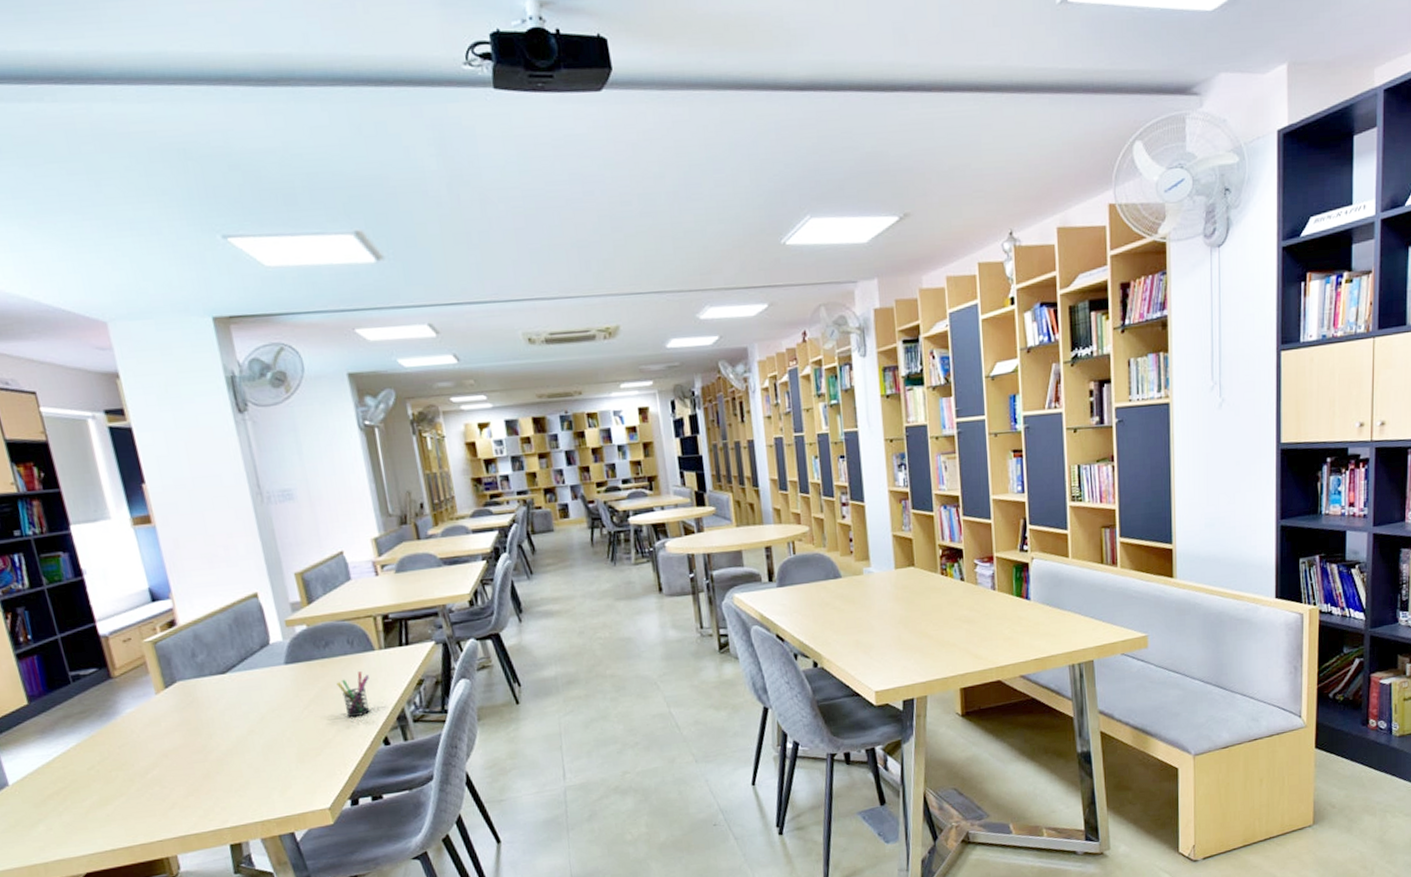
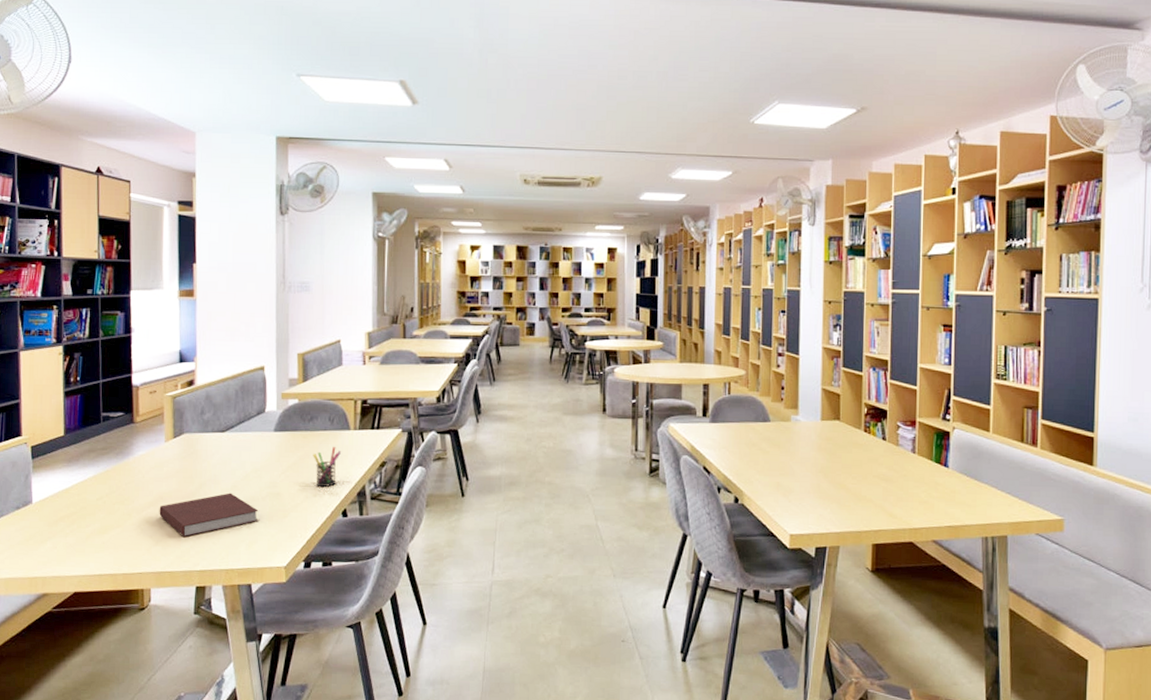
notebook: none [166,738,288,795] -> present [159,493,259,538]

